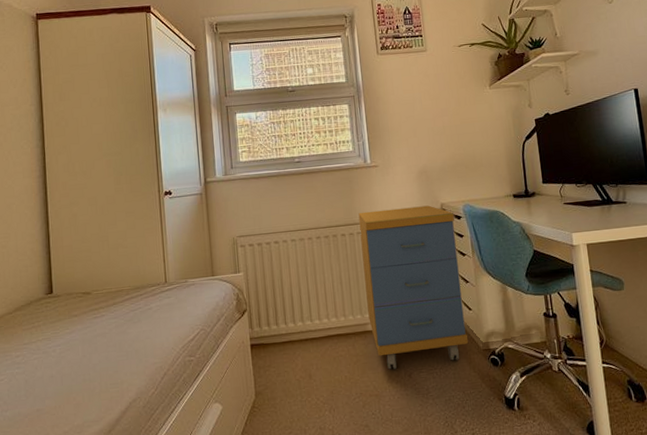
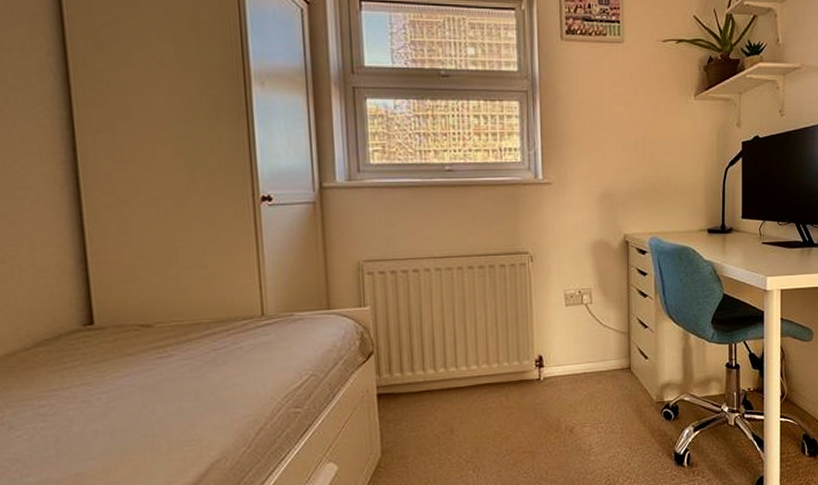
storage cabinet: present [358,205,468,370] -> none [523,236,640,424]

